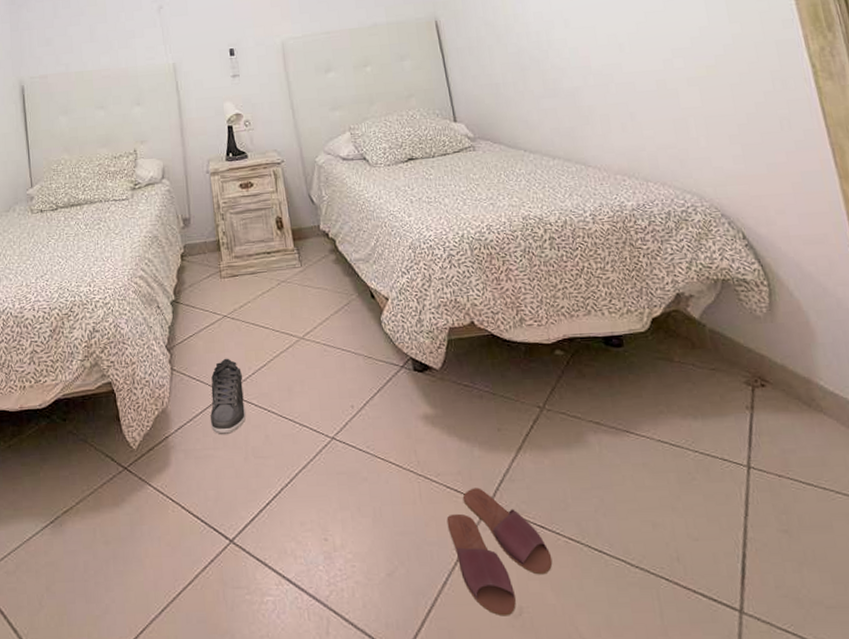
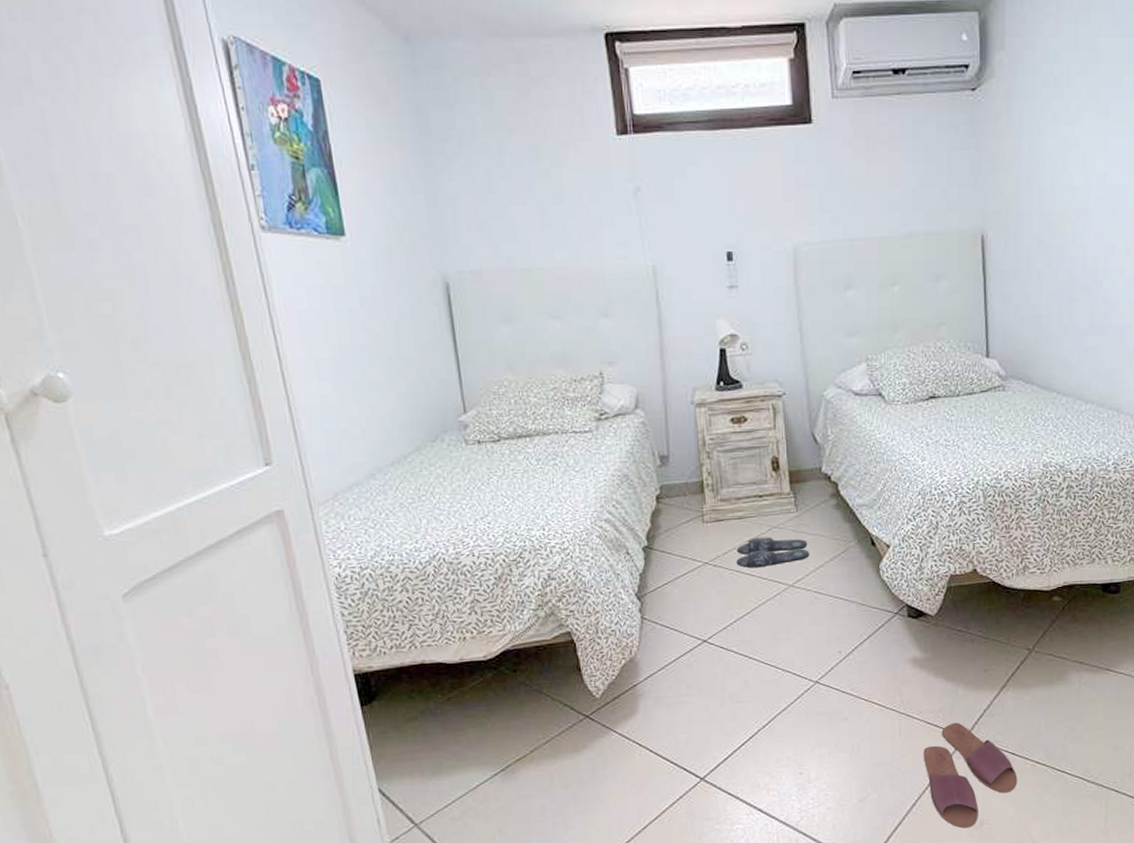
shoe: present [210,358,246,435] -> none [684,606,725,682]
slippers: none [251,291,316,321] -> present [736,537,810,568]

